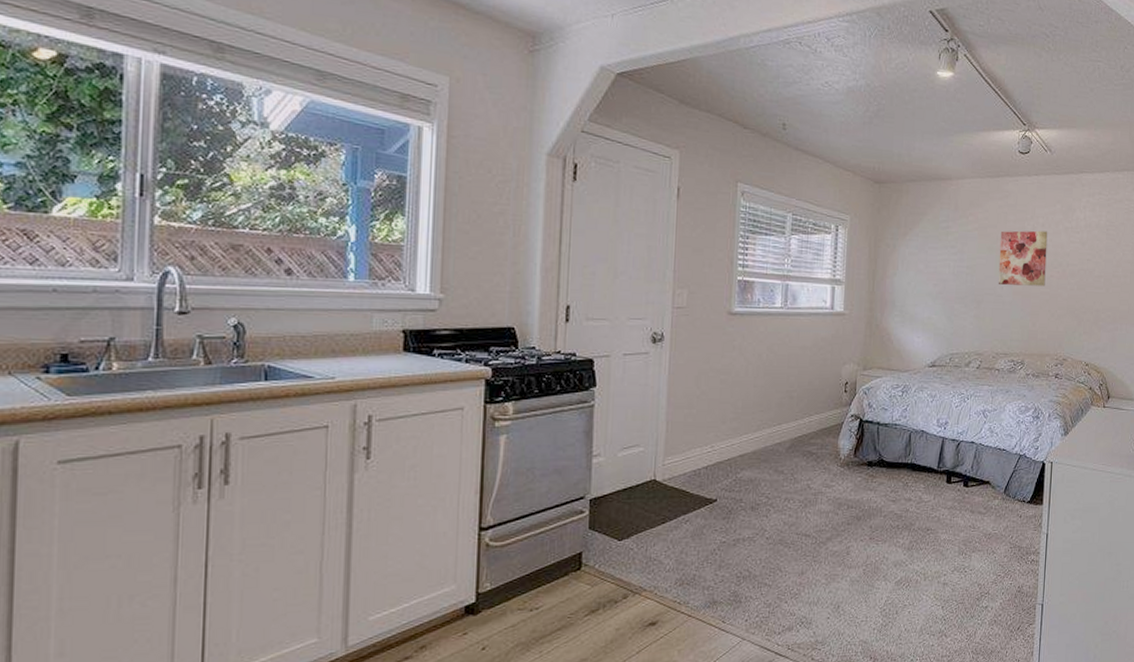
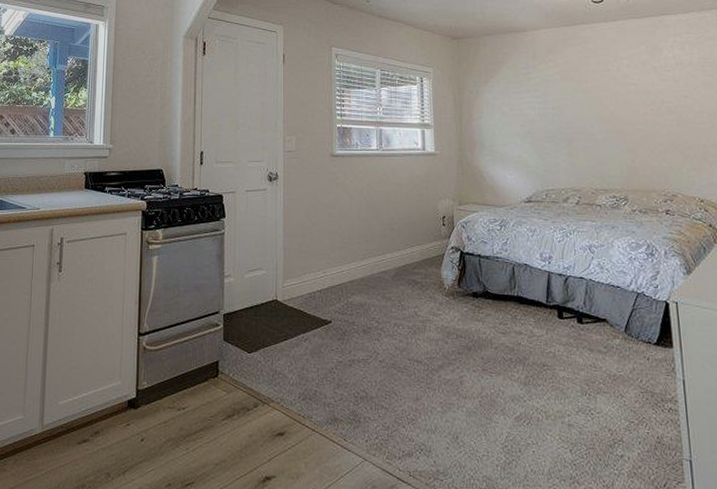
wall art: present [998,230,1048,287] -> none [583,71,640,124]

